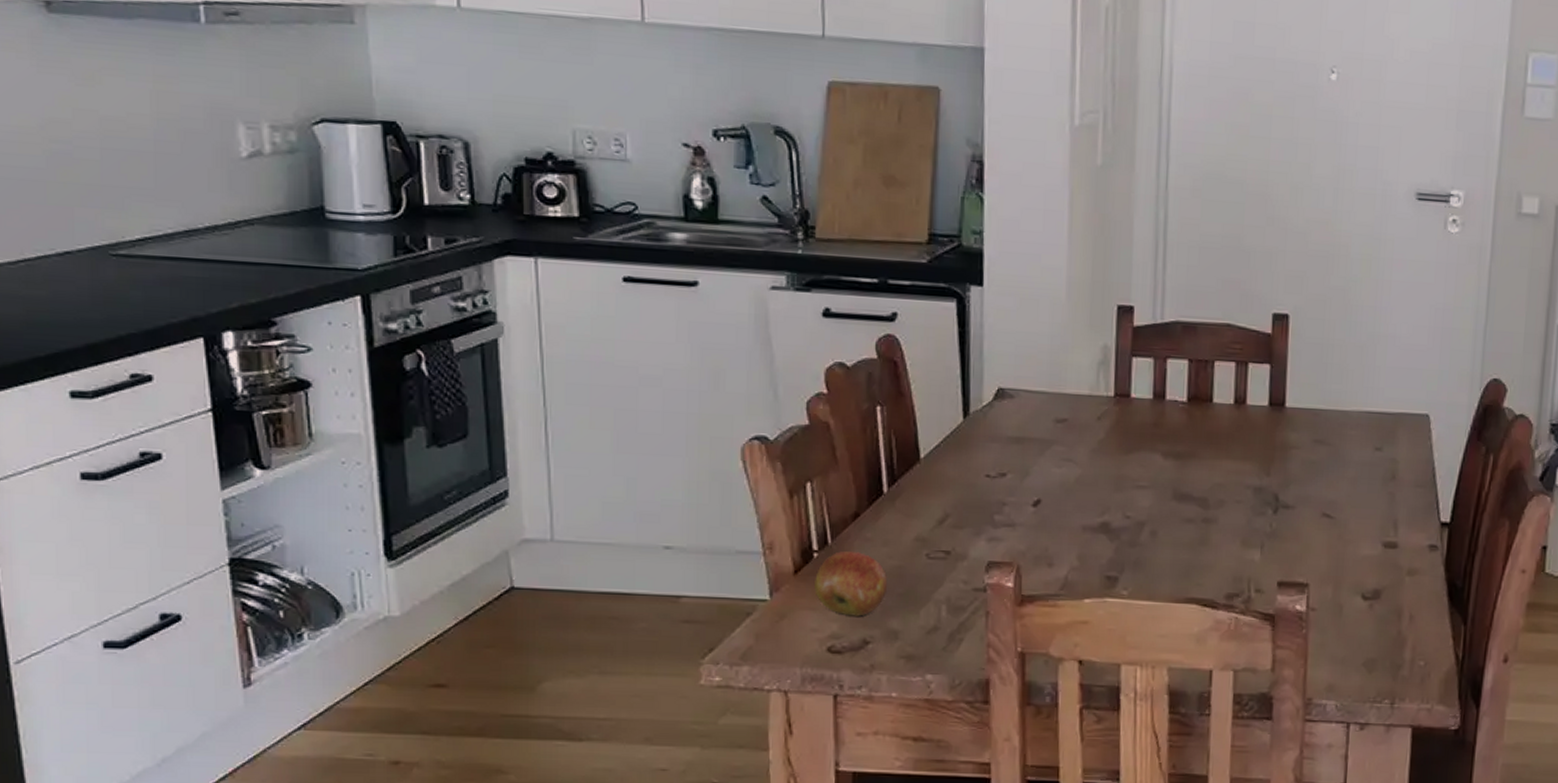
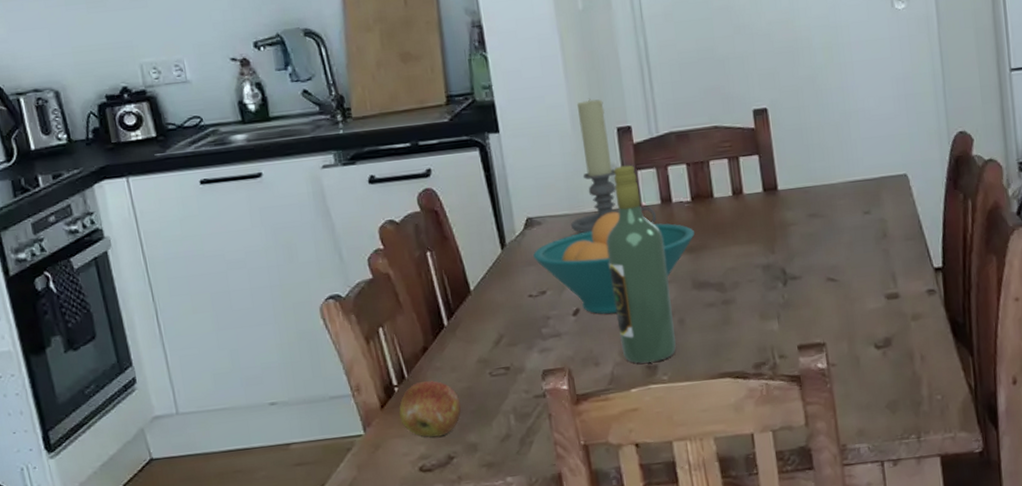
fruit bowl: none [998,398,1185,512] -> present [533,211,695,314]
candle holder: none [1046,266,1146,420] -> present [570,98,657,233]
wine bottle: none [1081,348,1149,573] -> present [606,165,676,364]

